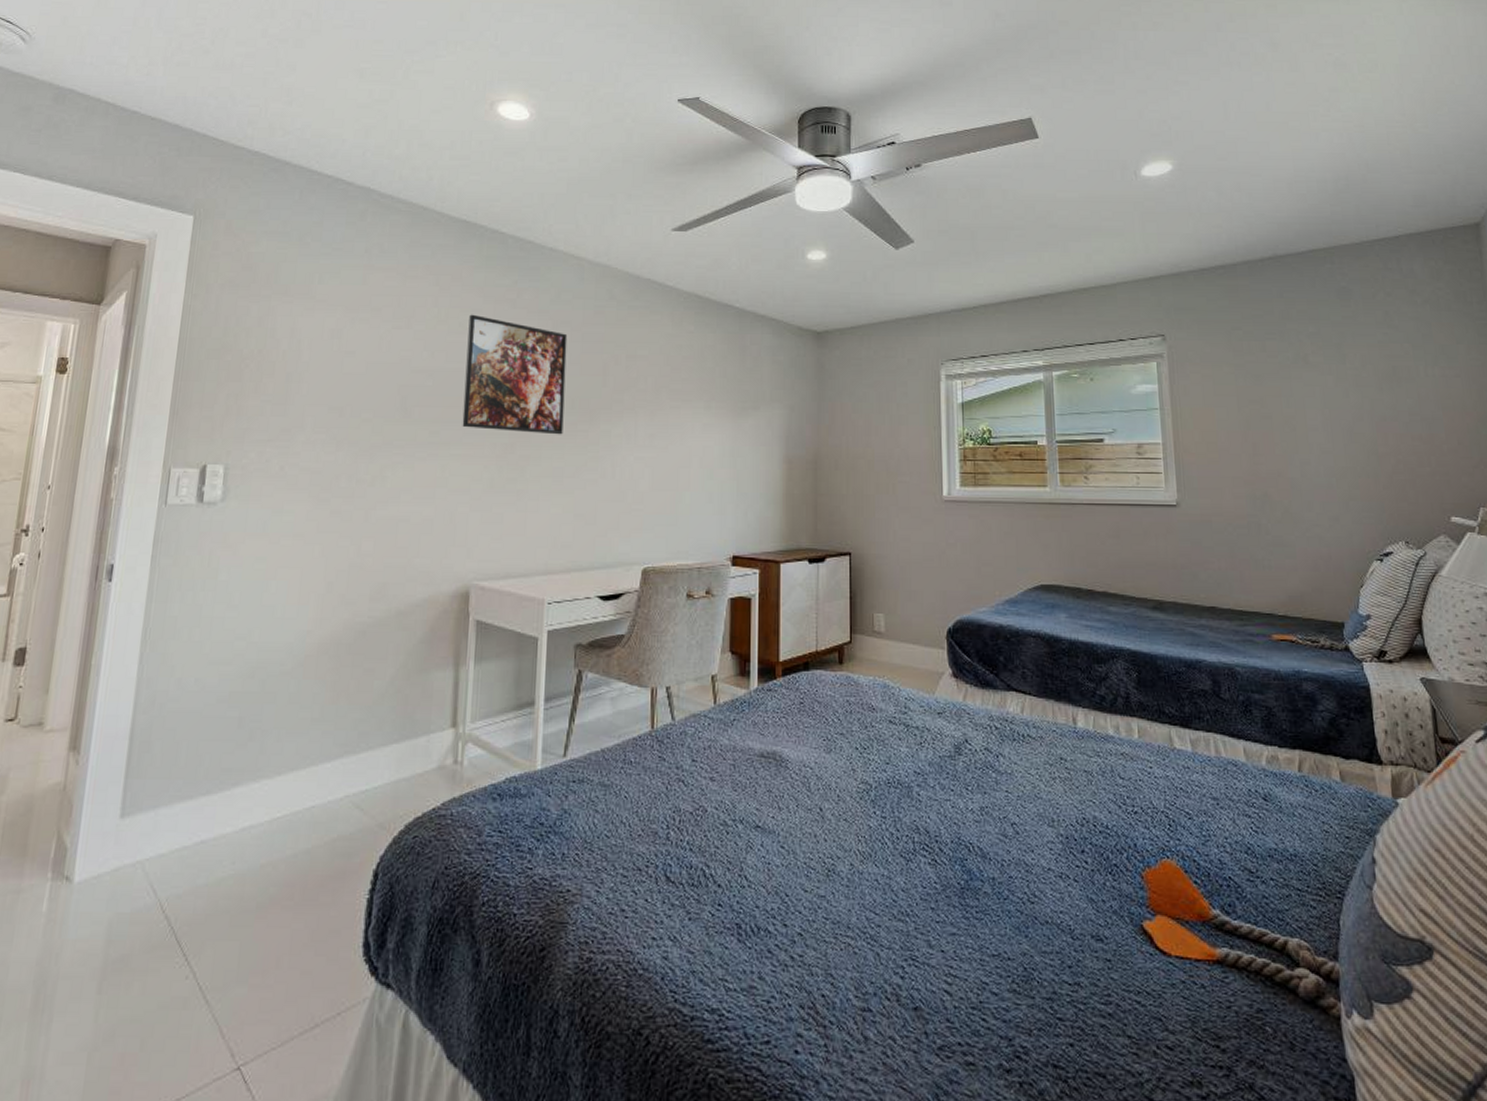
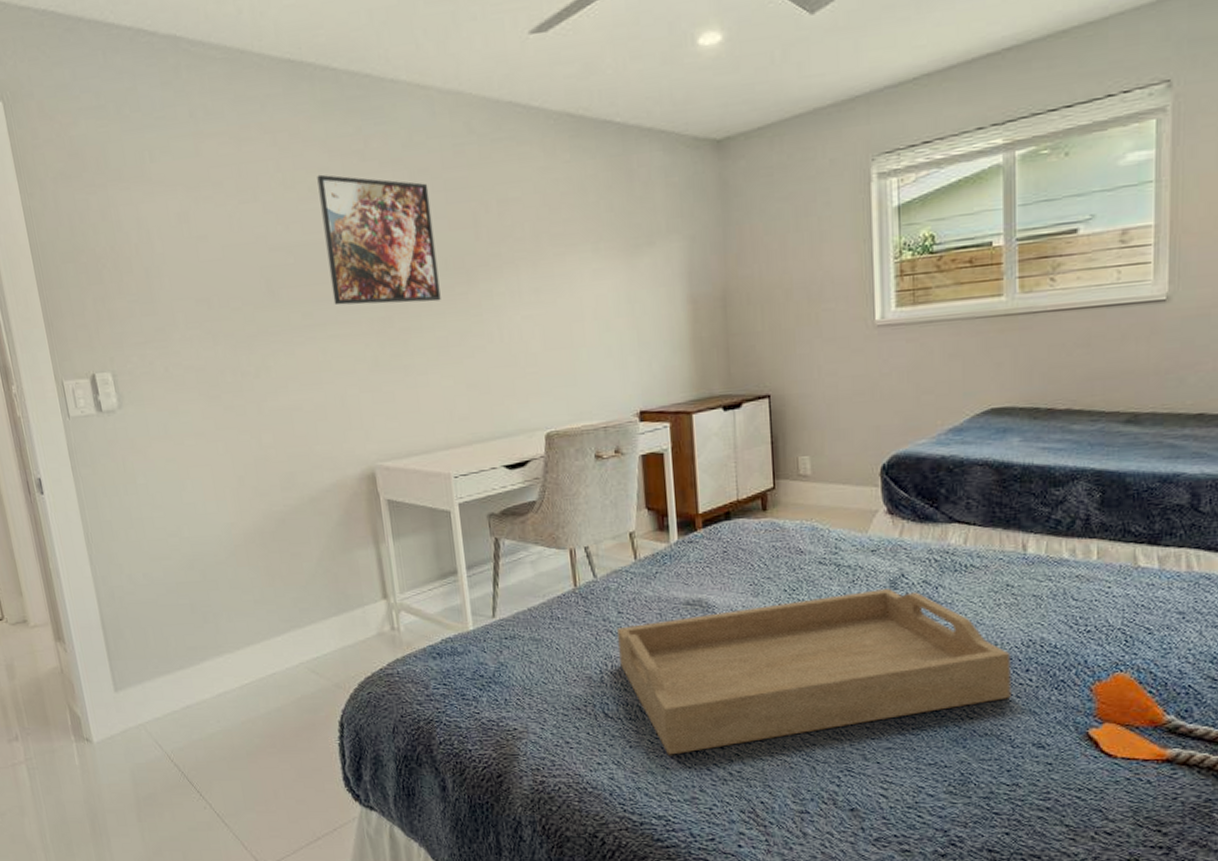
serving tray: none [689,754,1069,932] -> present [617,589,1011,755]

